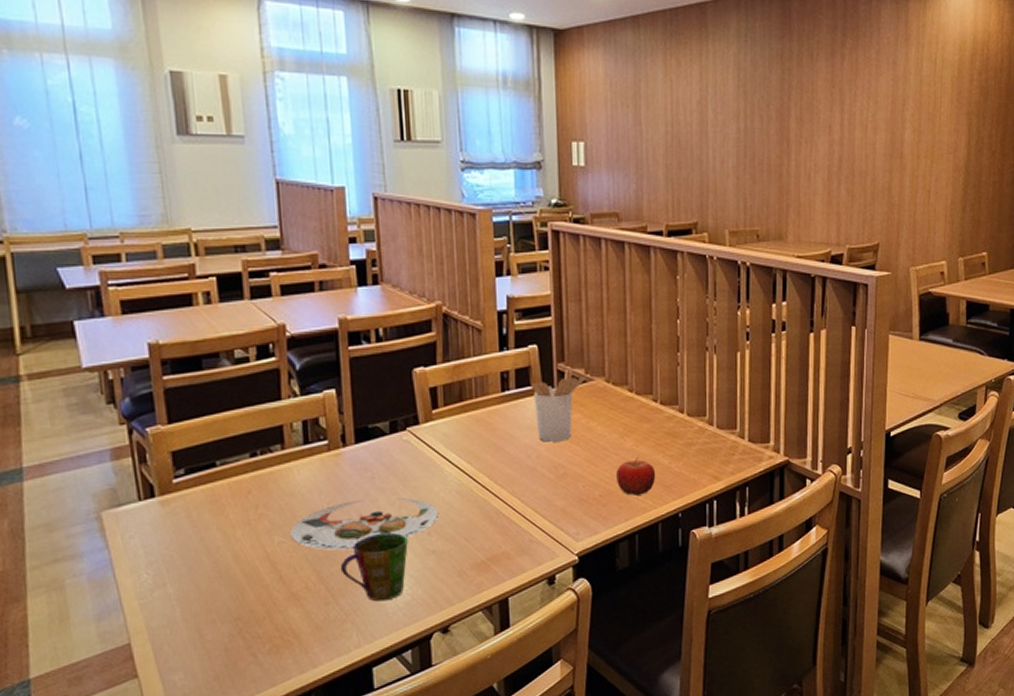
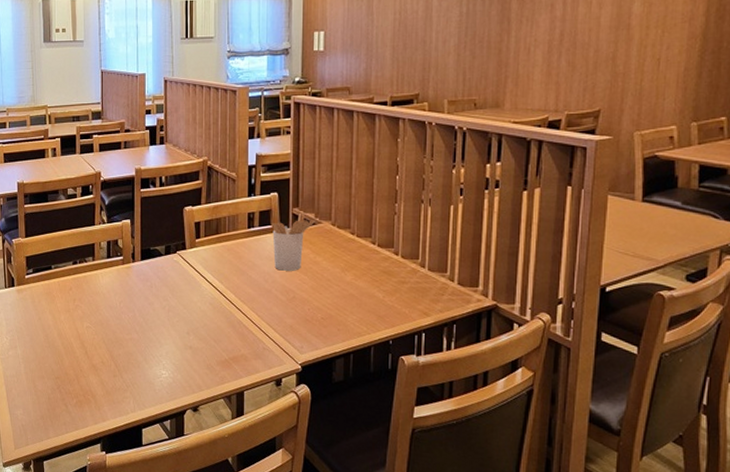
plate: present [290,498,438,550] -> none [95,302,195,338]
cup: present [340,532,408,602] -> none [125,328,173,380]
fruit: present [616,457,656,496] -> none [337,290,371,321]

